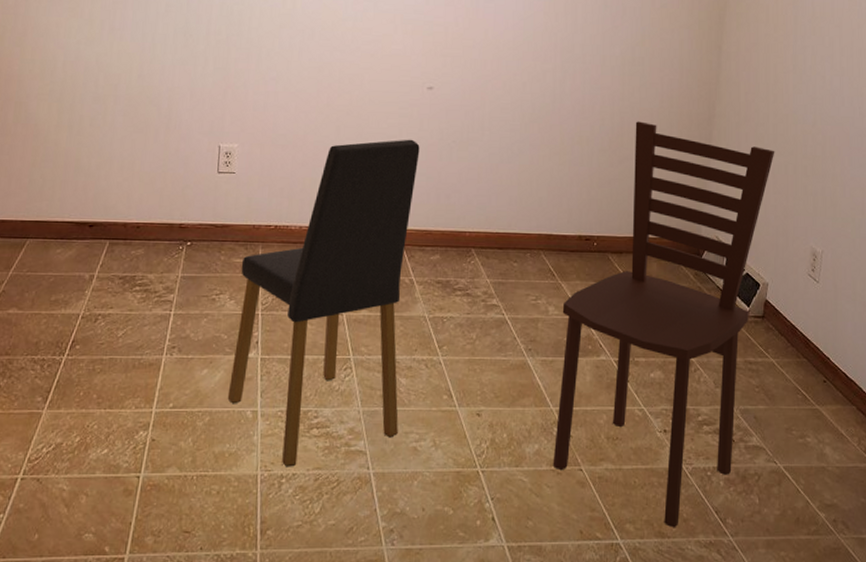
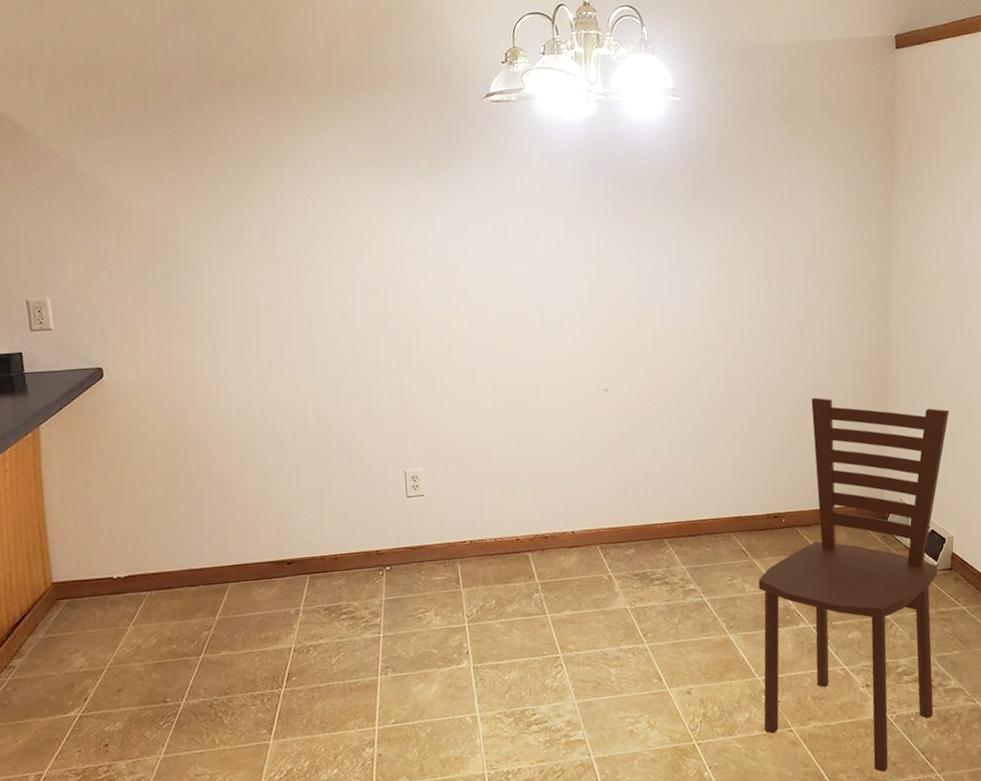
dining chair: present [227,139,420,467] -> none [442,442,614,764]

